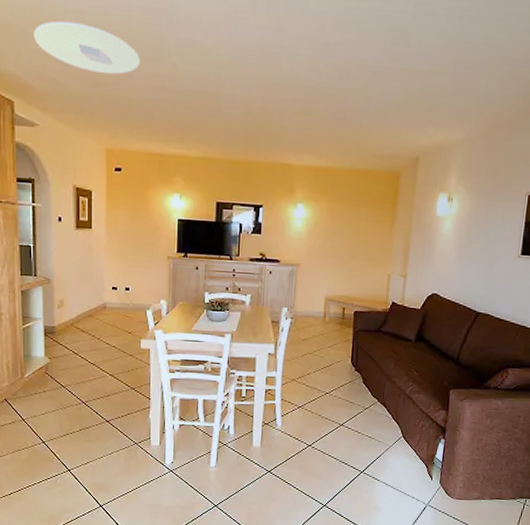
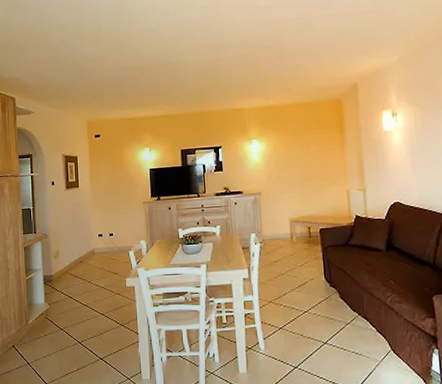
ceiling light: present [34,21,141,75] -> none [29,32,110,66]

